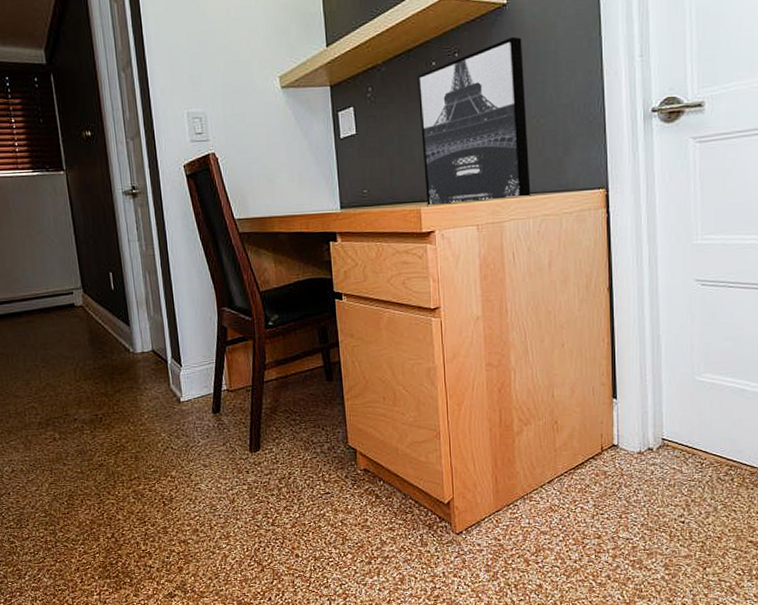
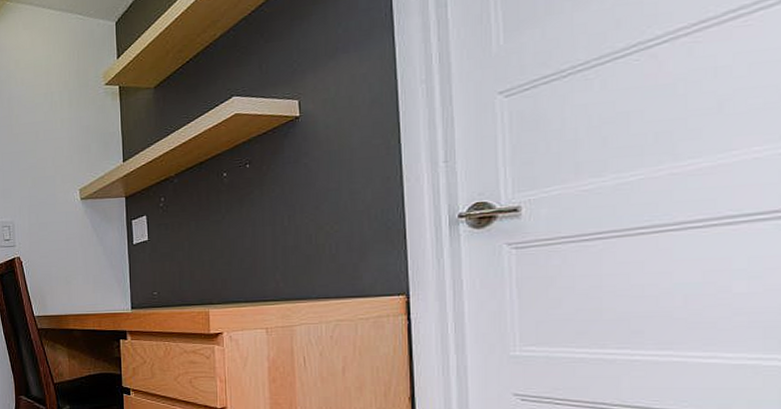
wall art: present [418,36,531,207] -> none [209,147,323,310]

